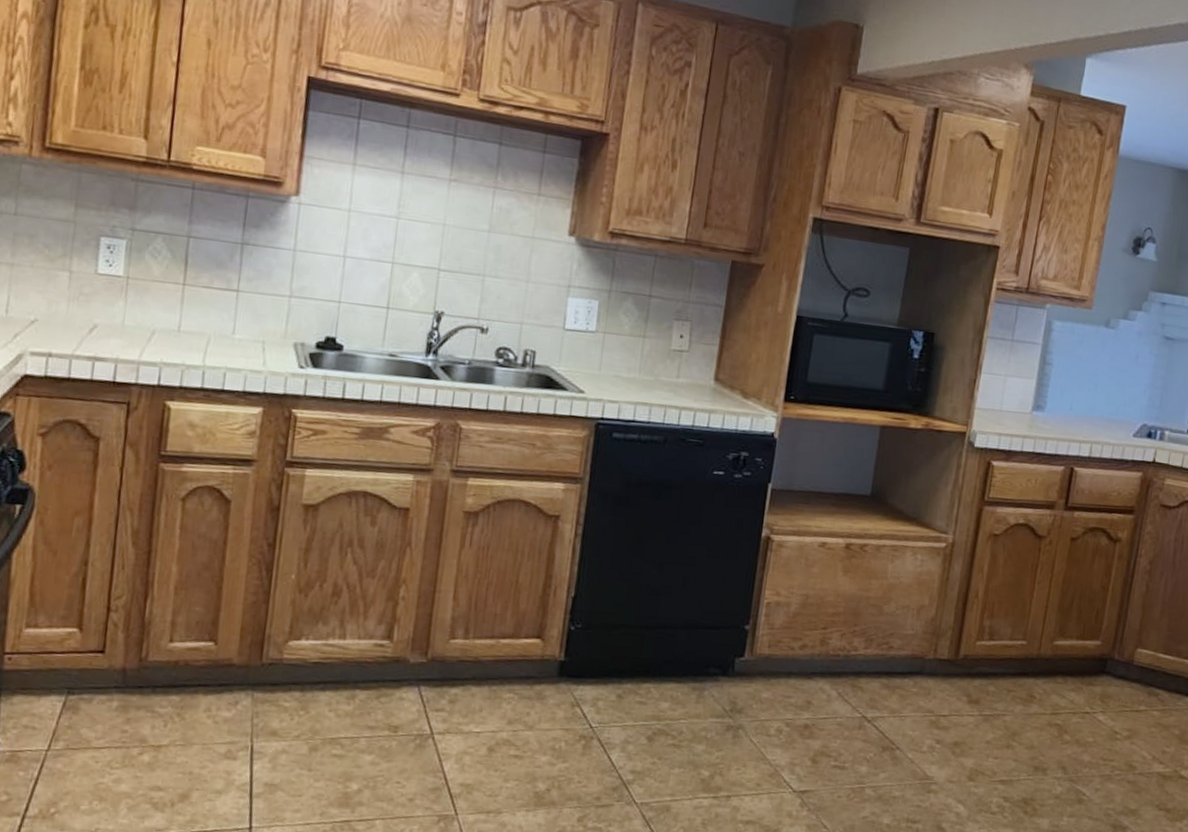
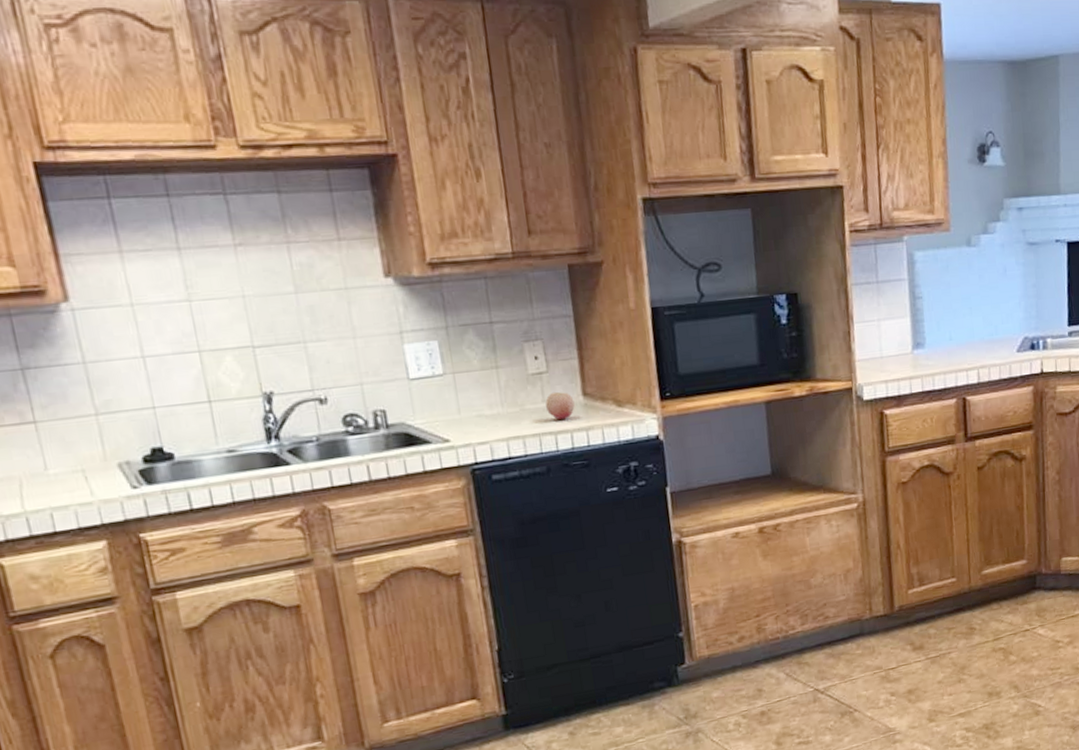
fruit: none [678,370,706,398] -> present [545,391,575,421]

